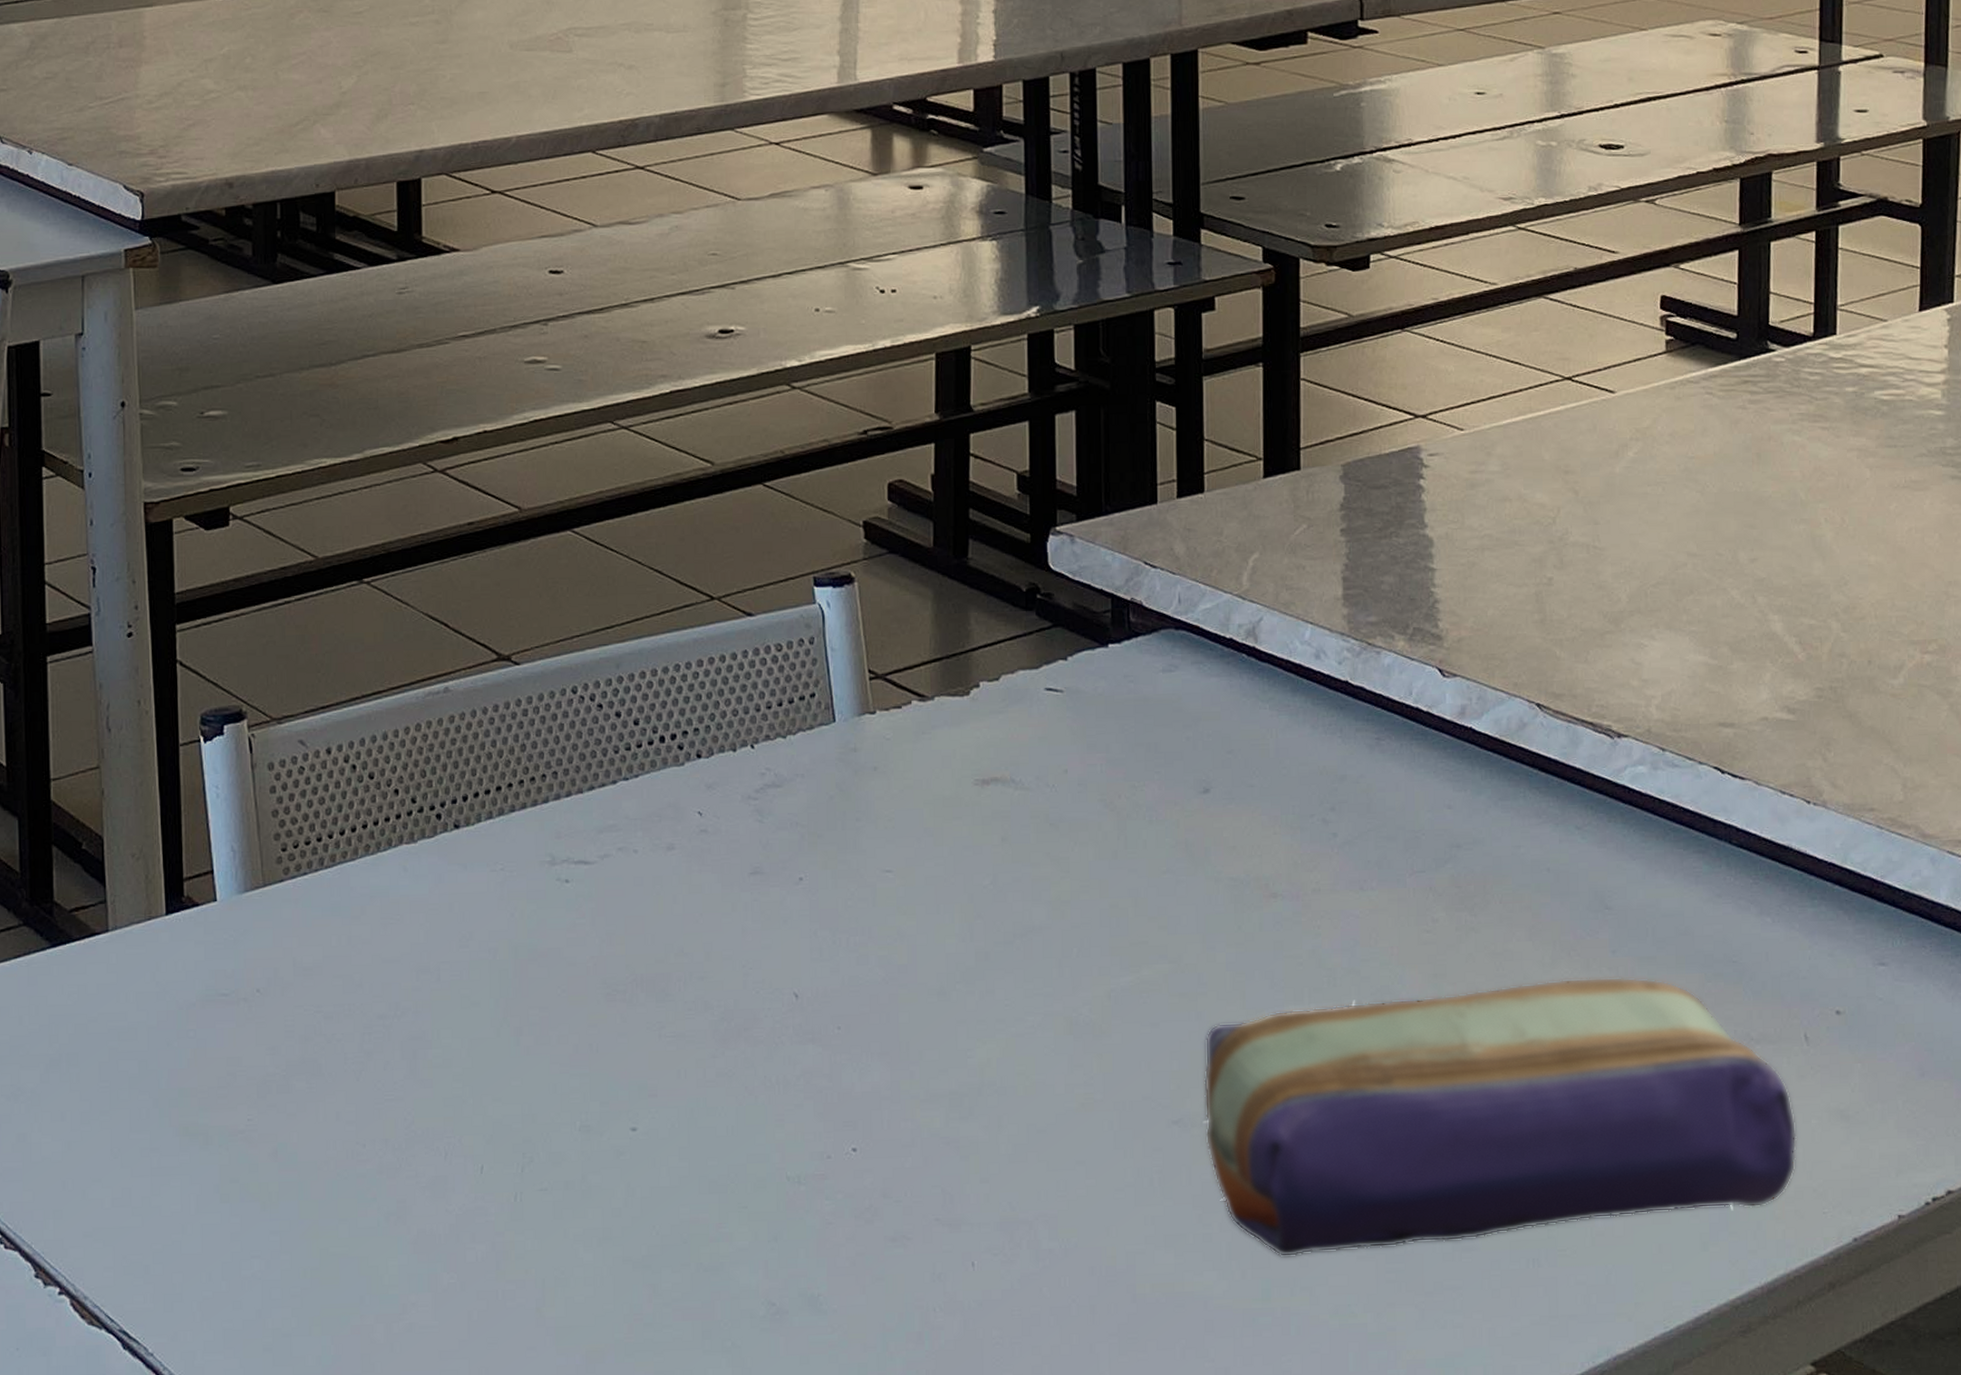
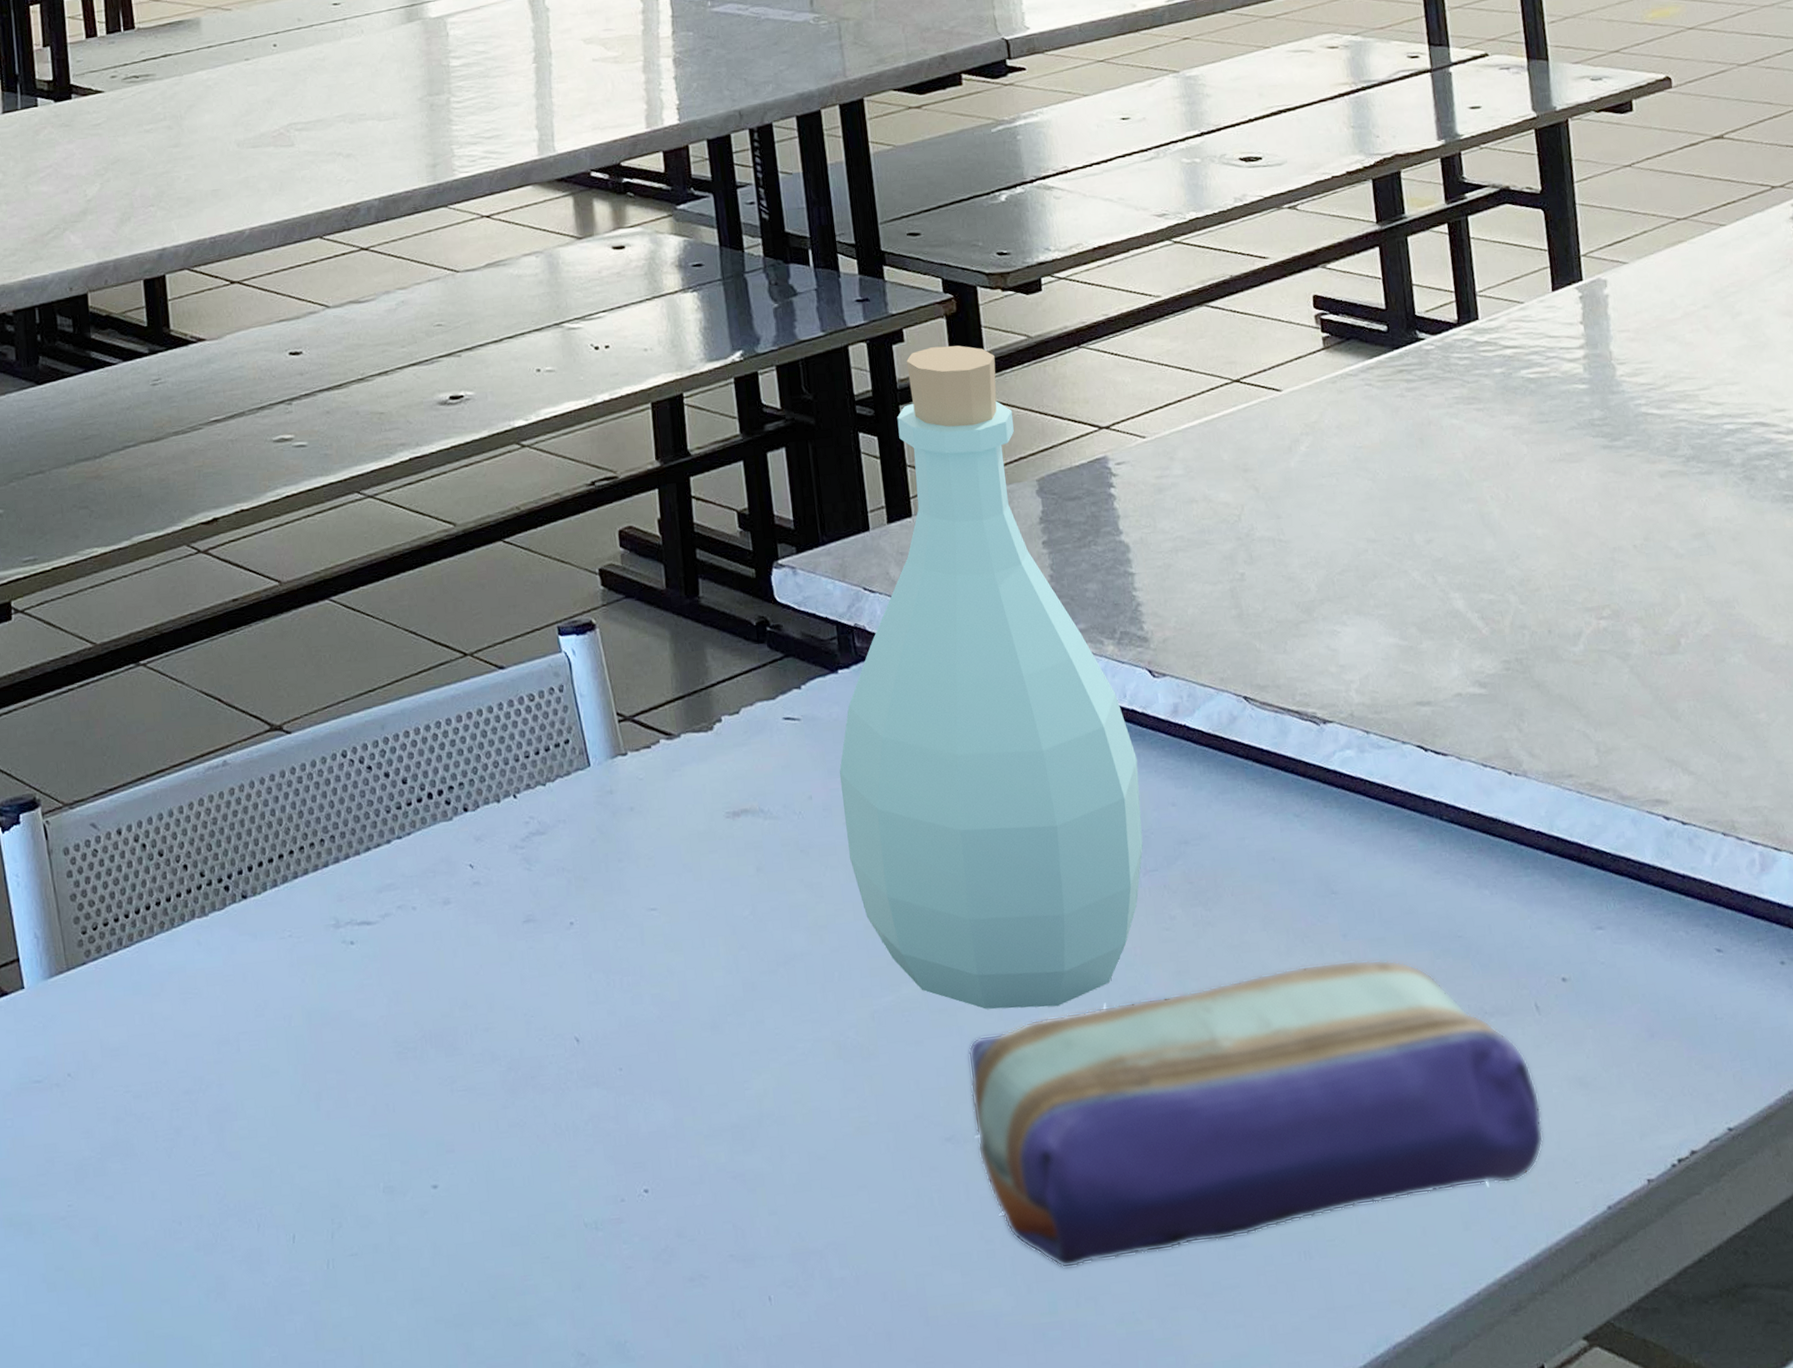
bottle: none [1099,318,1416,1000] -> present [839,345,1144,1010]

